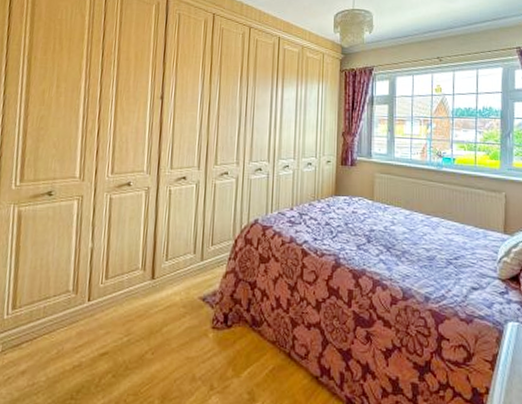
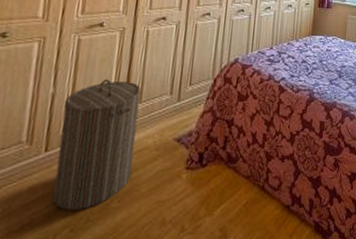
laundry hamper: none [96,236,166,358] -> present [52,79,141,211]

